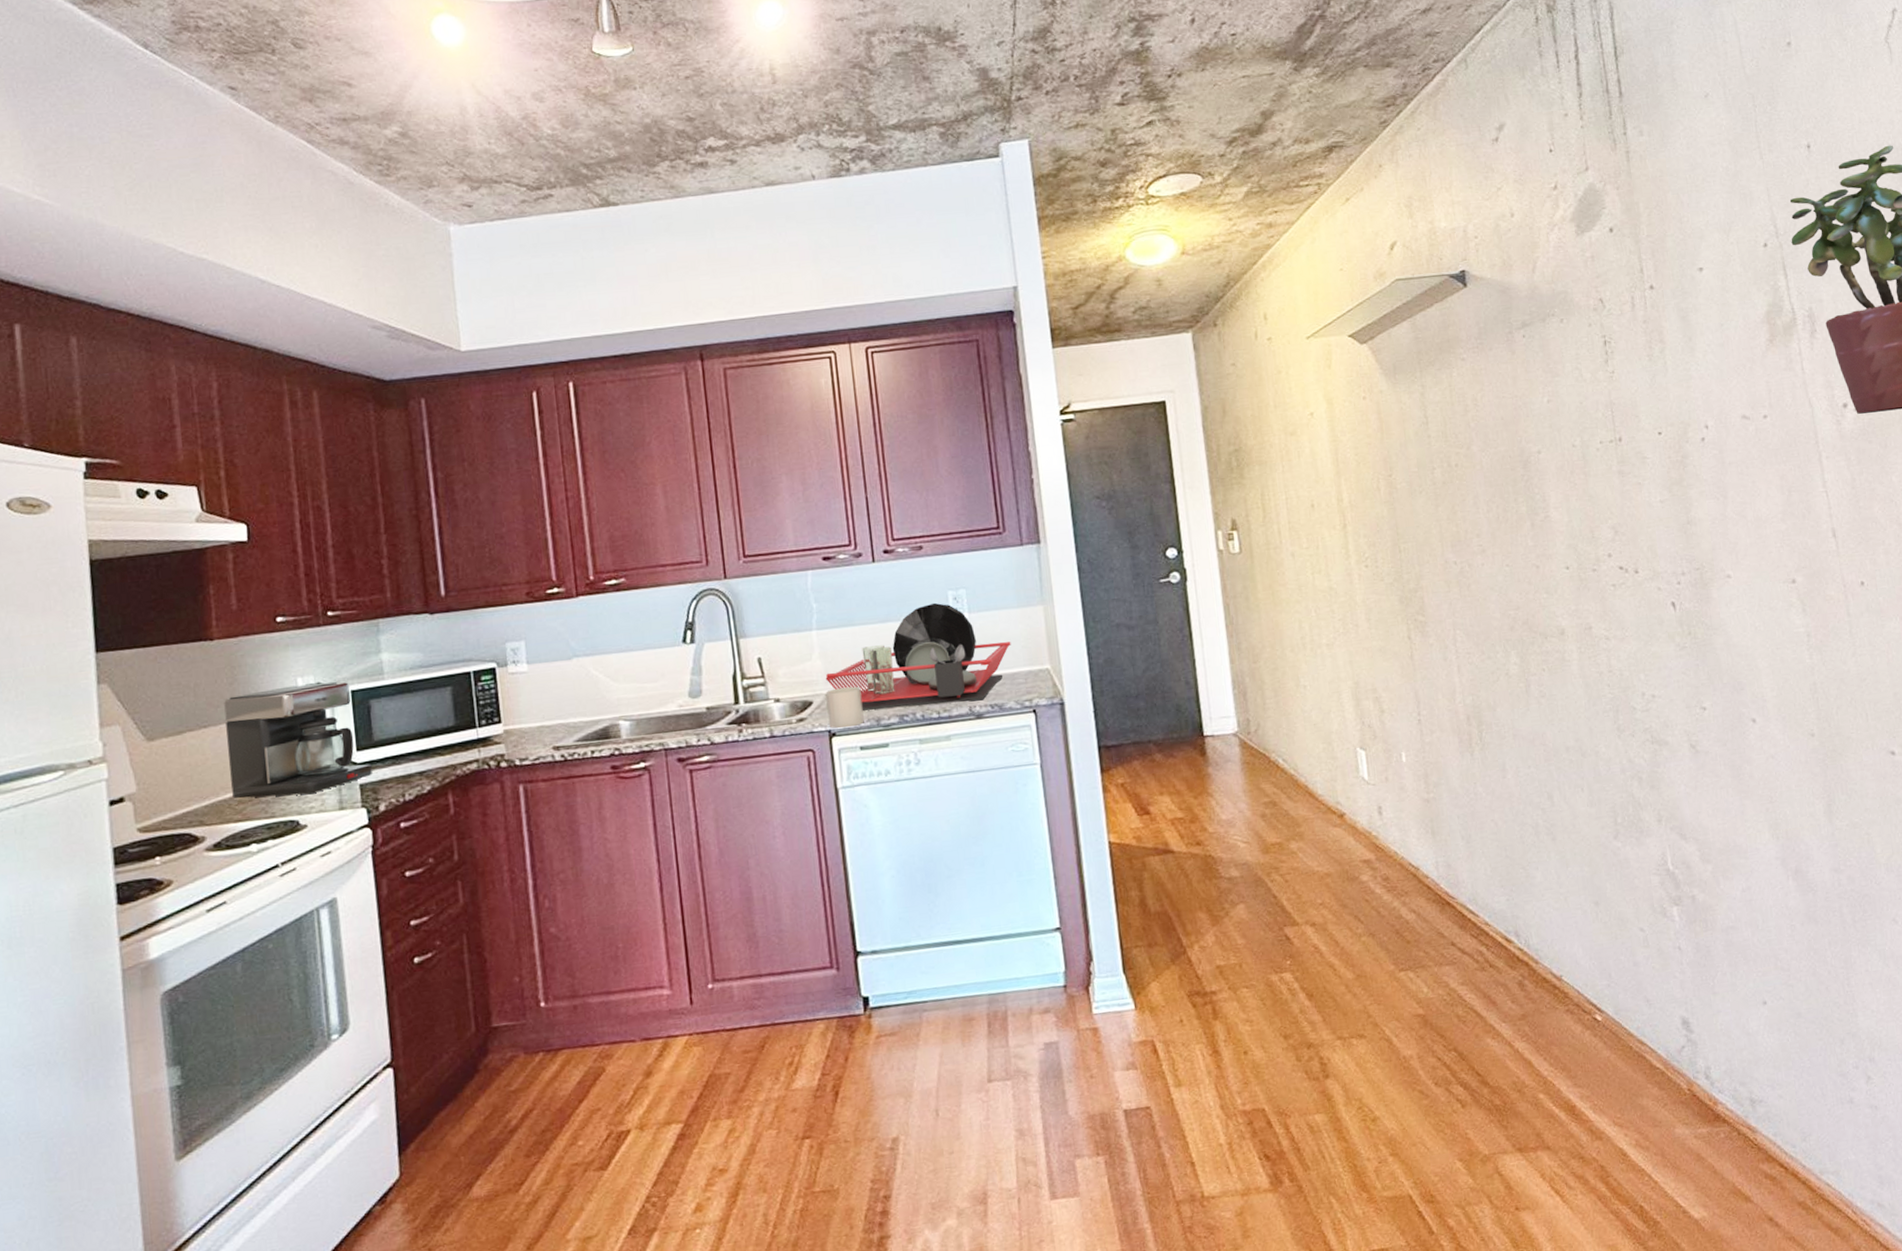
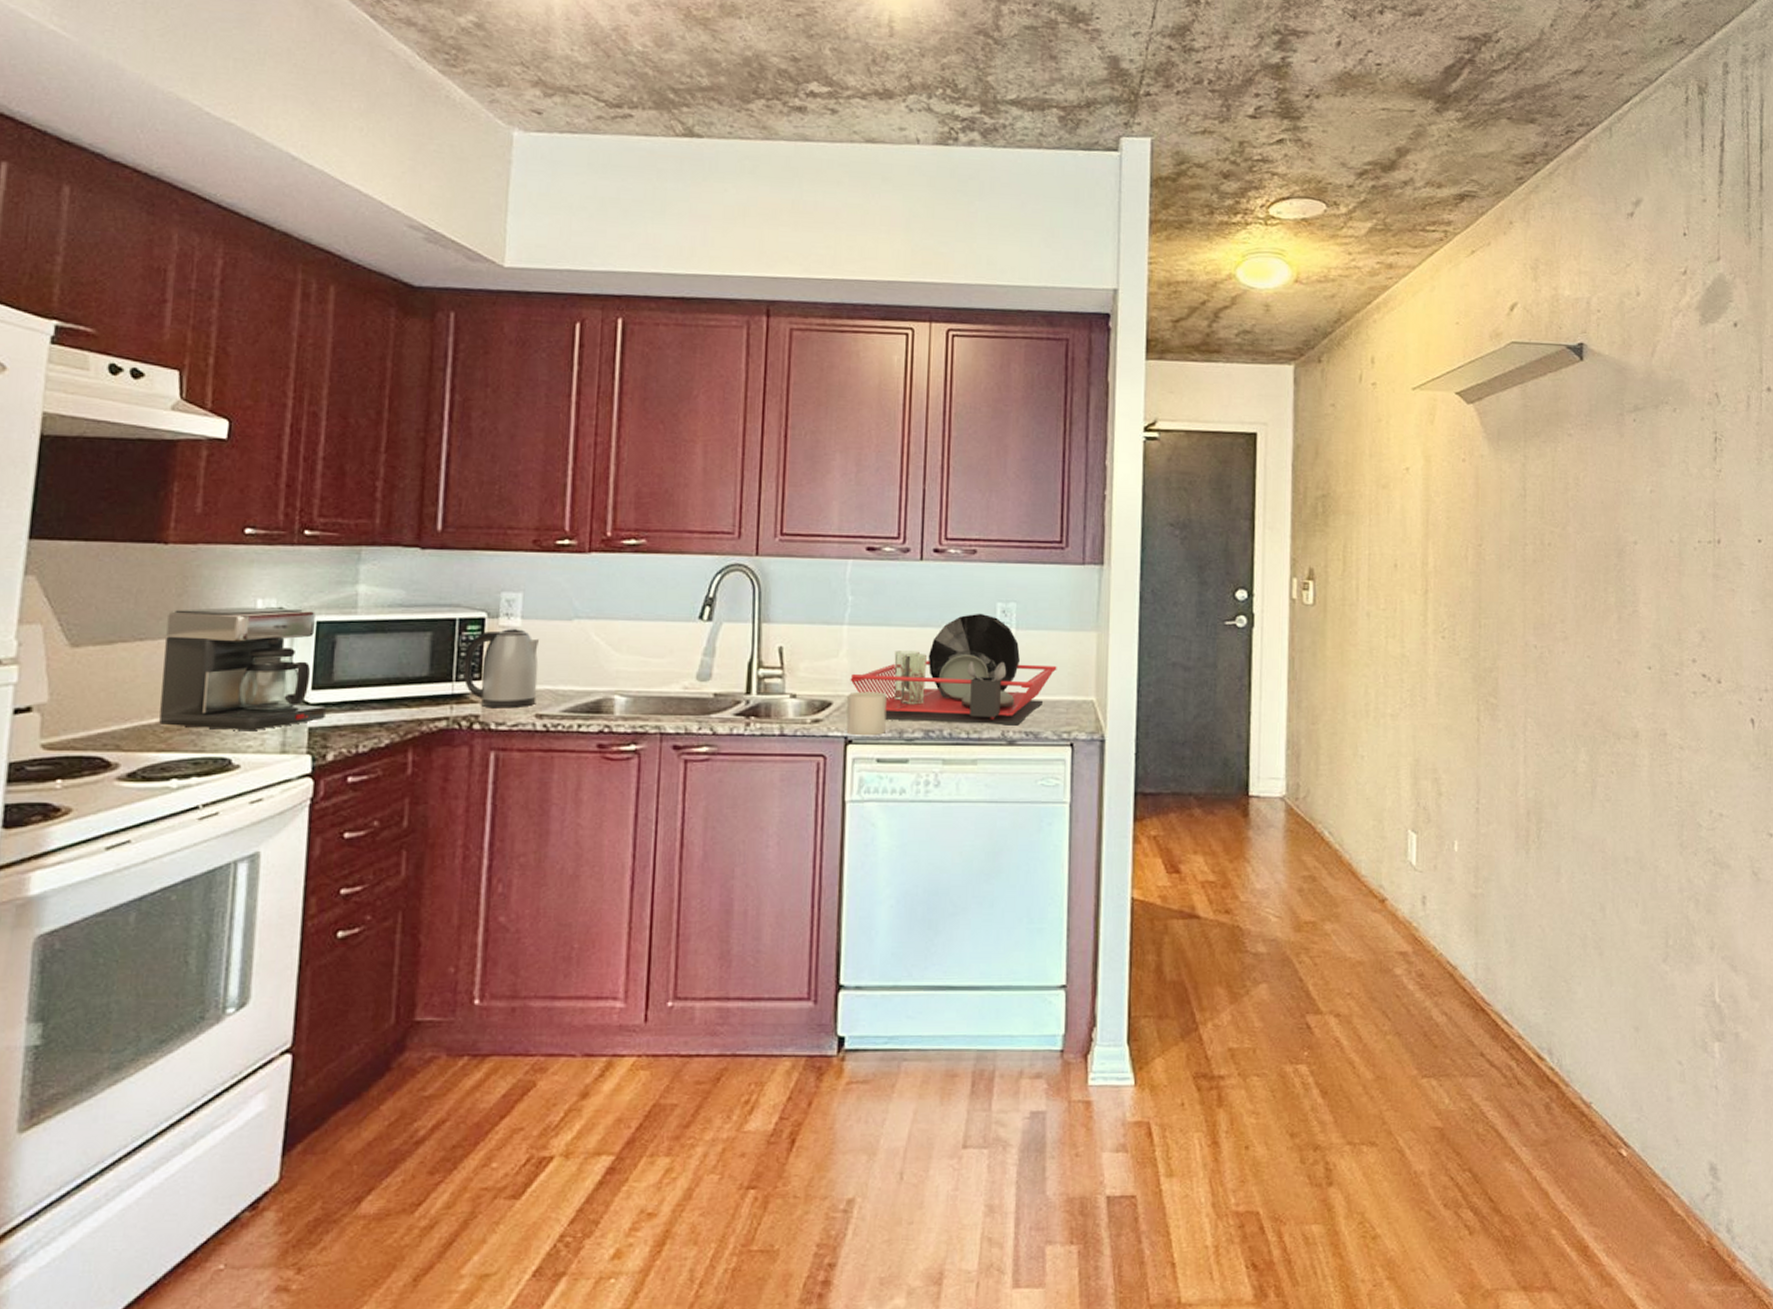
kettle: none [483,673,552,747] -> present [463,628,539,709]

